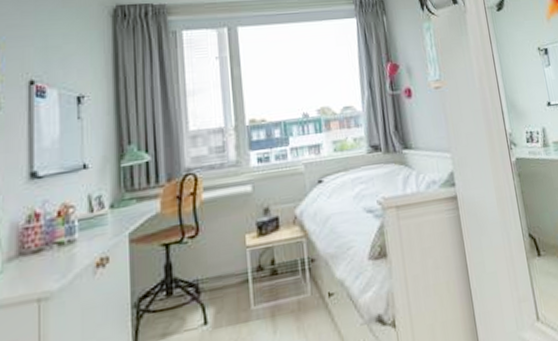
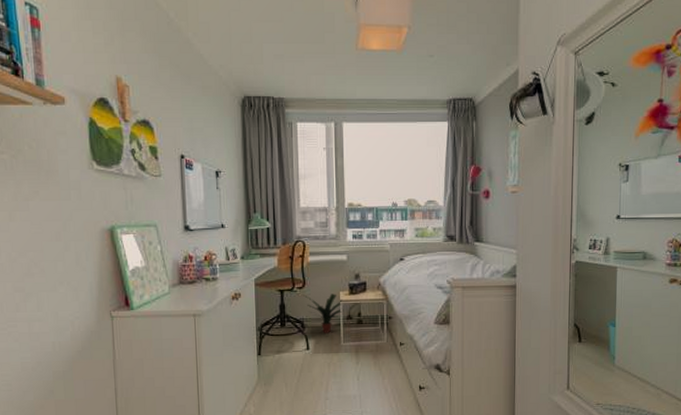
potted plant: none [195,238,252,297] -> present [302,294,344,333]

